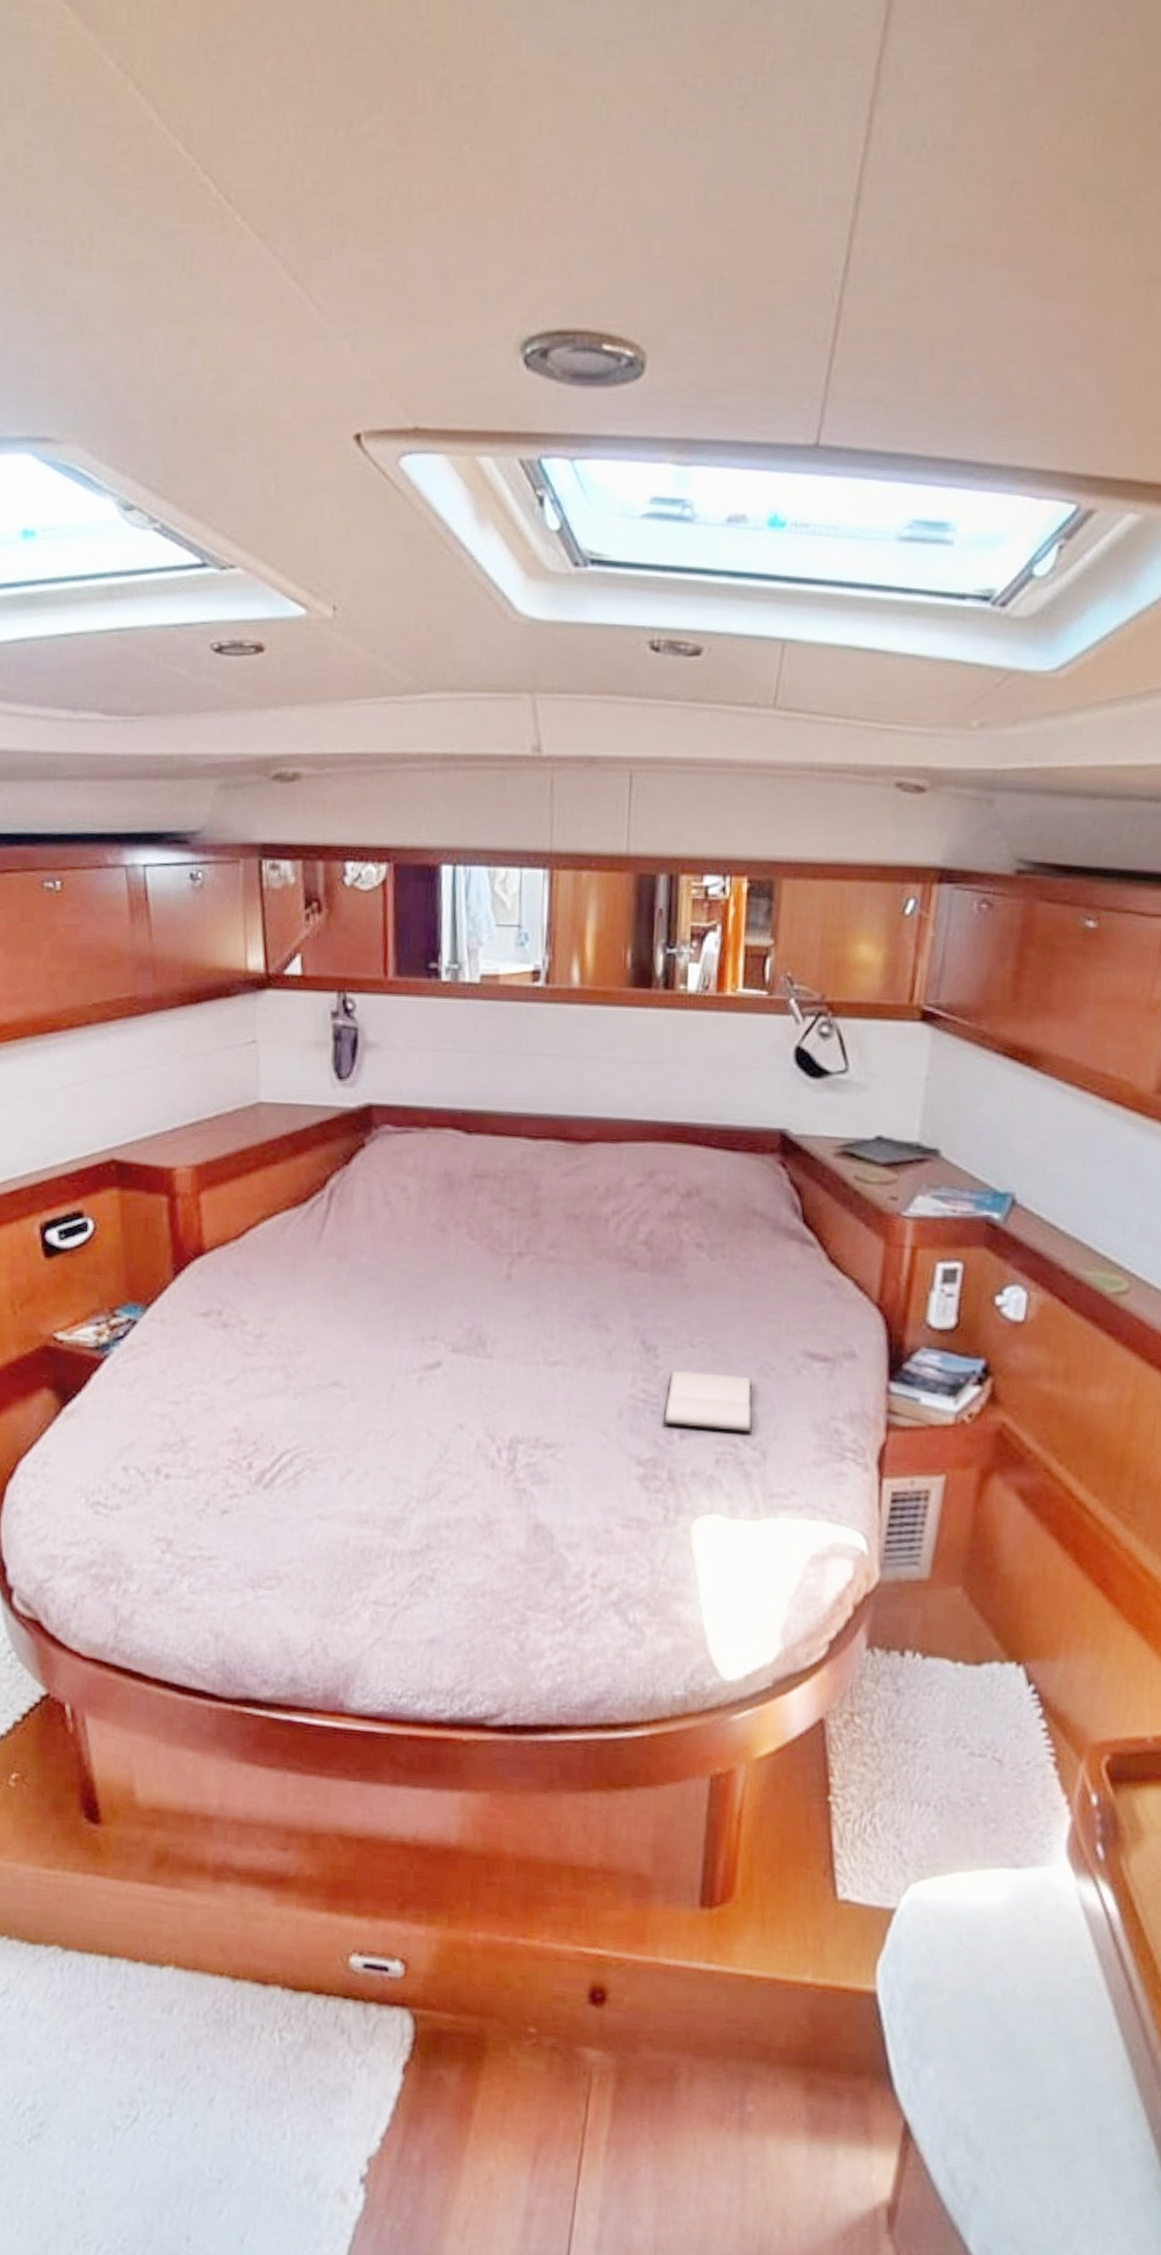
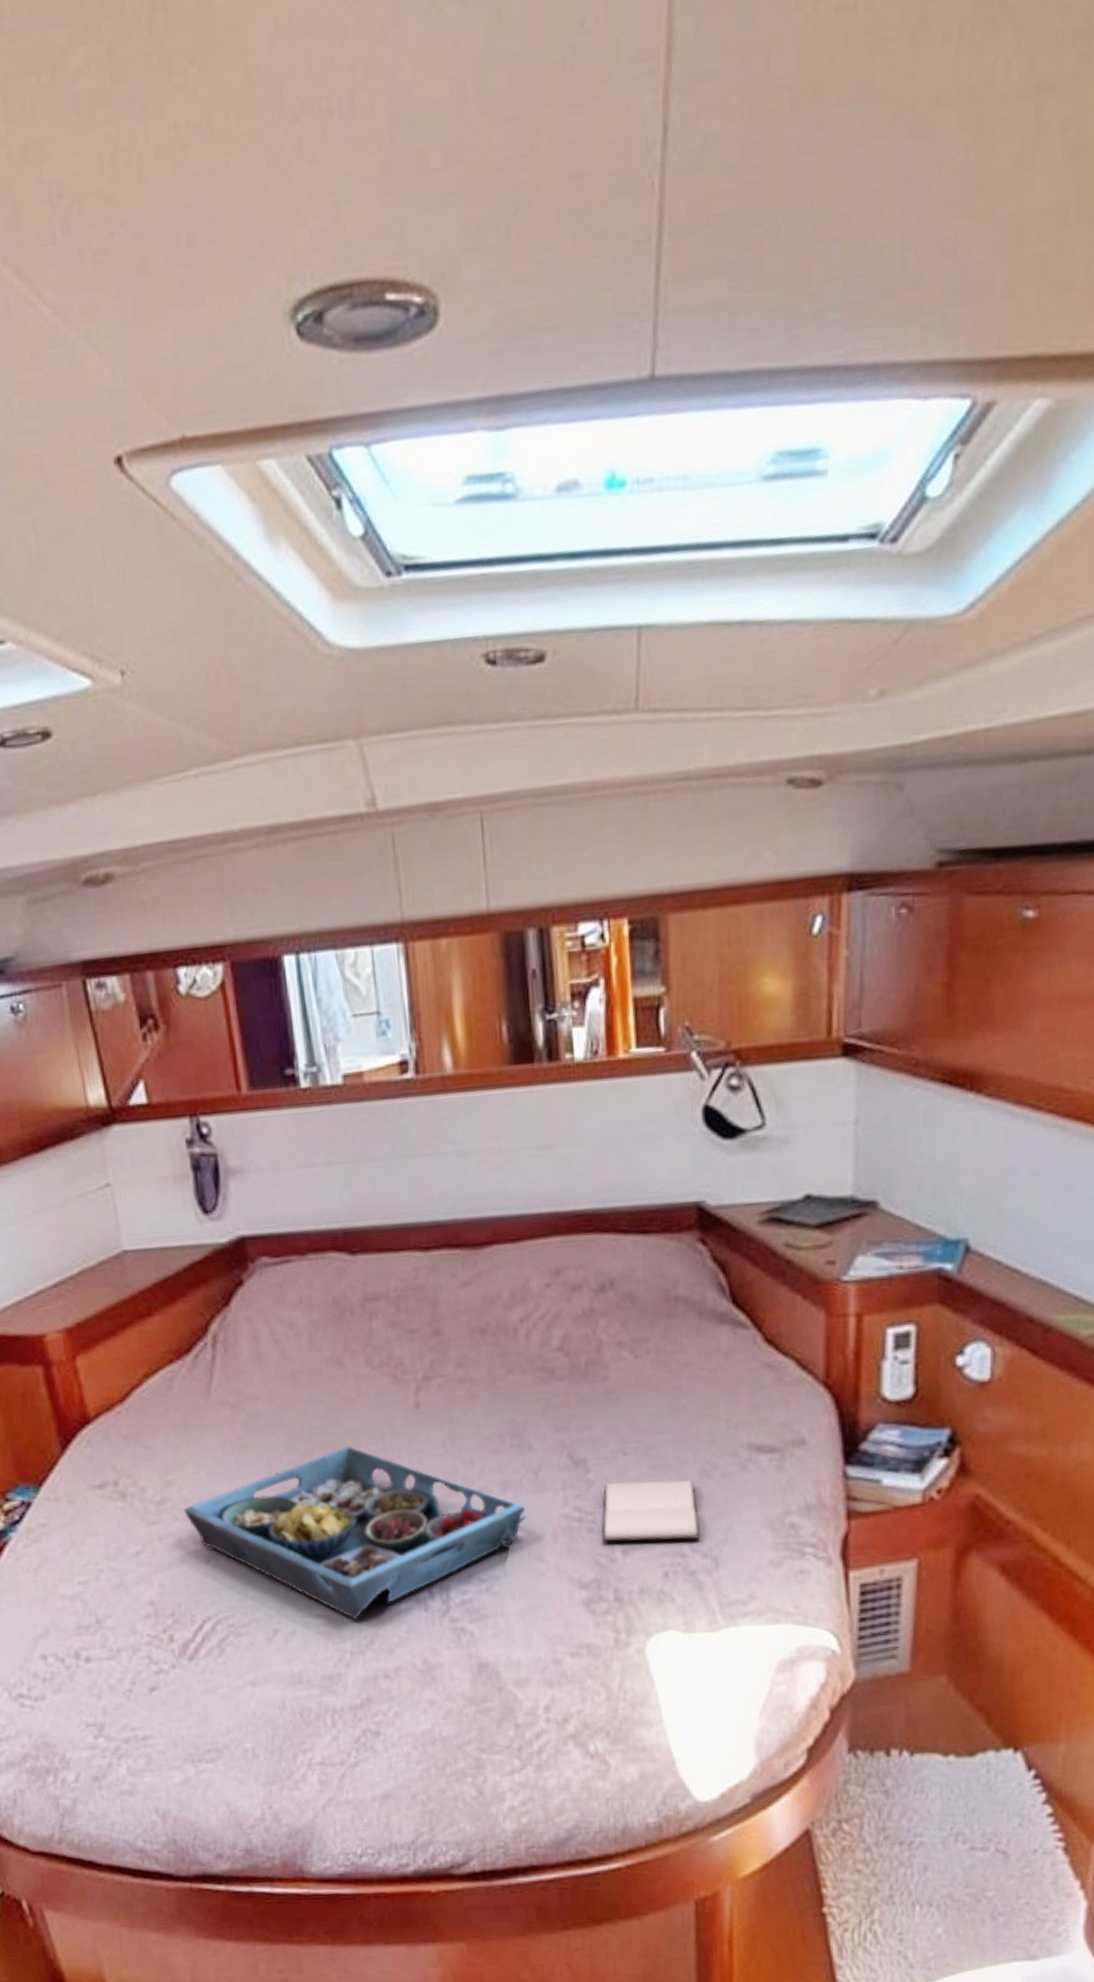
serving tray: none [280,1306,597,1470] -> present [184,1446,527,1621]

